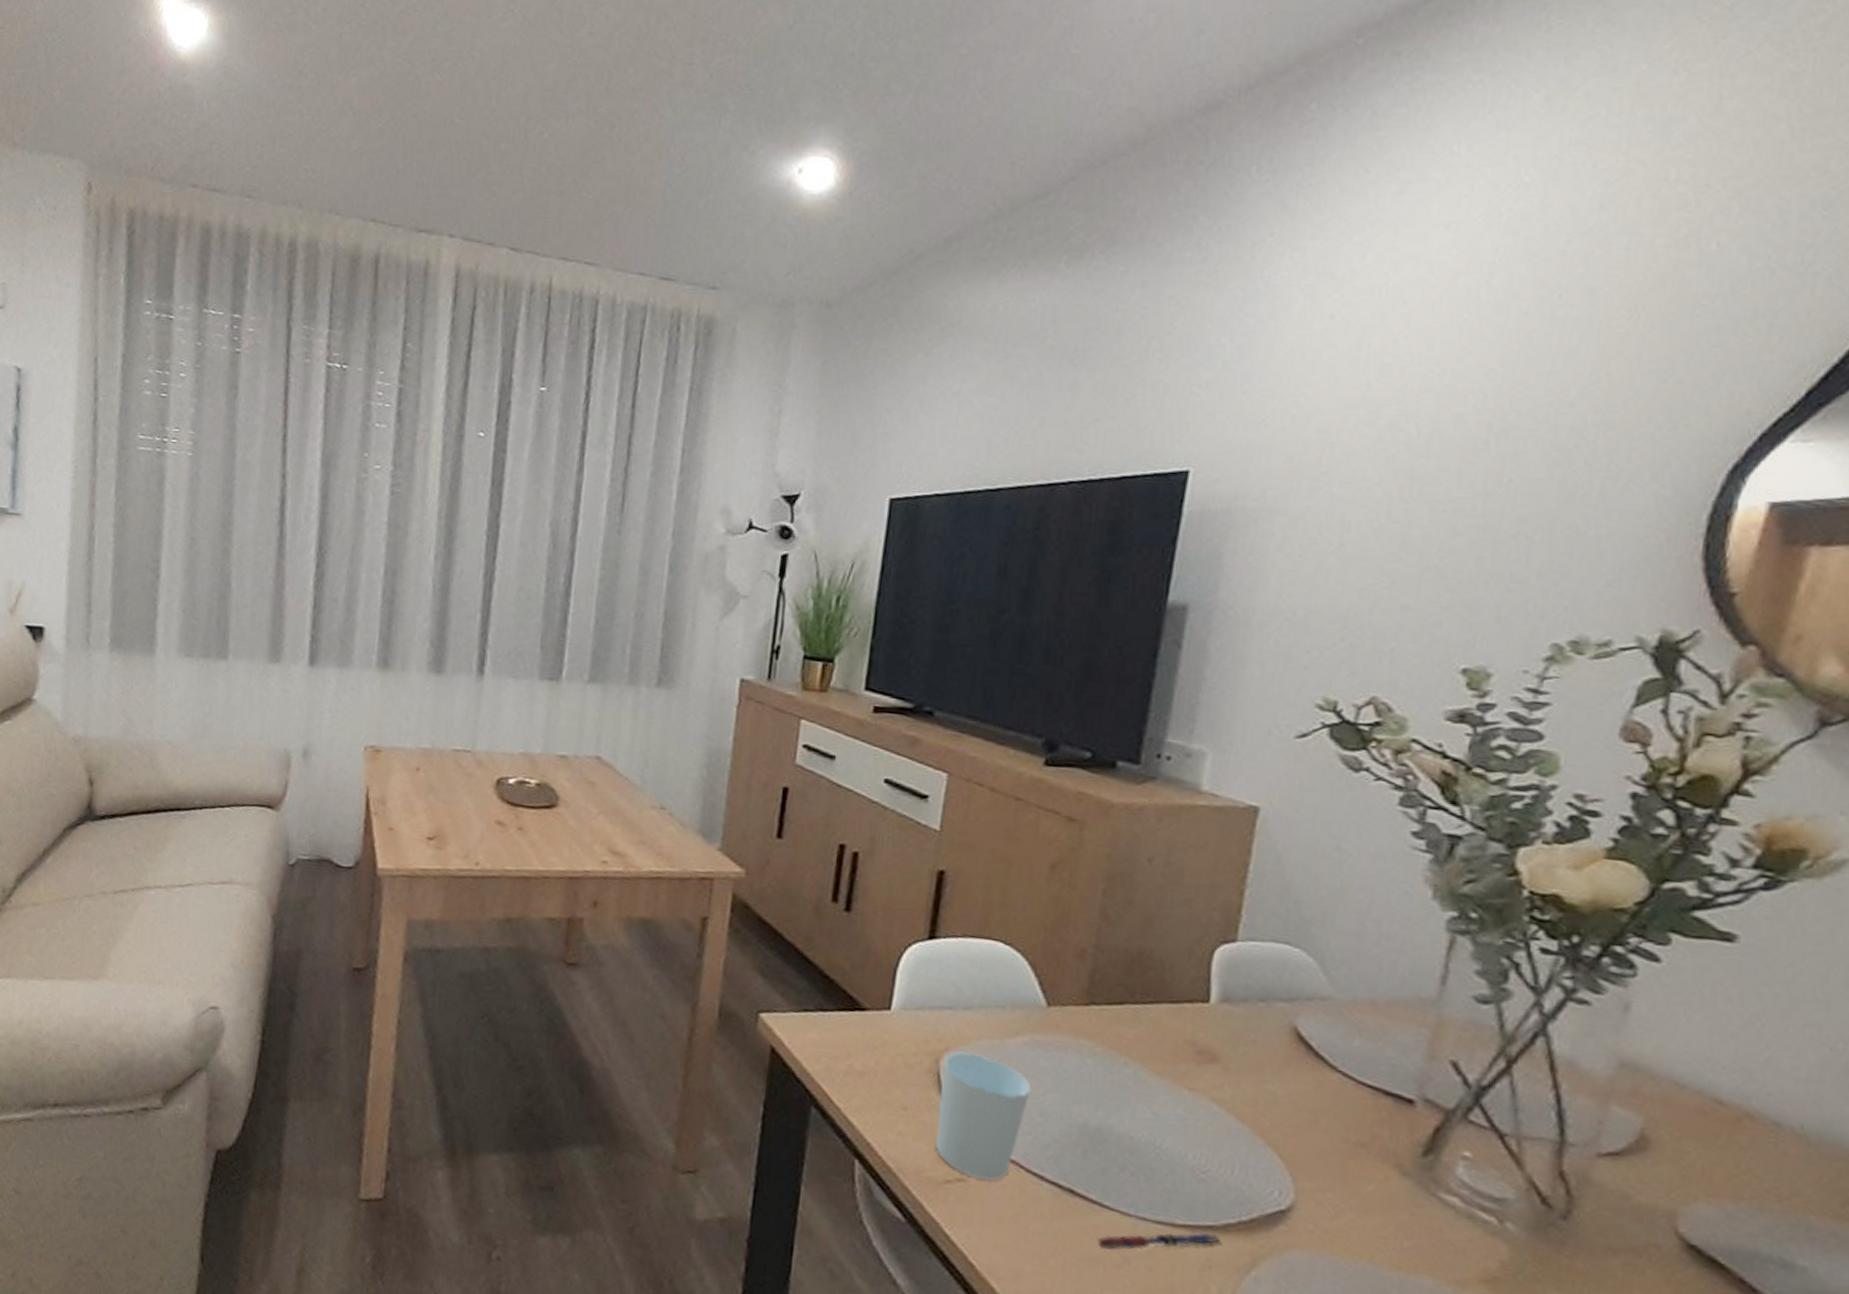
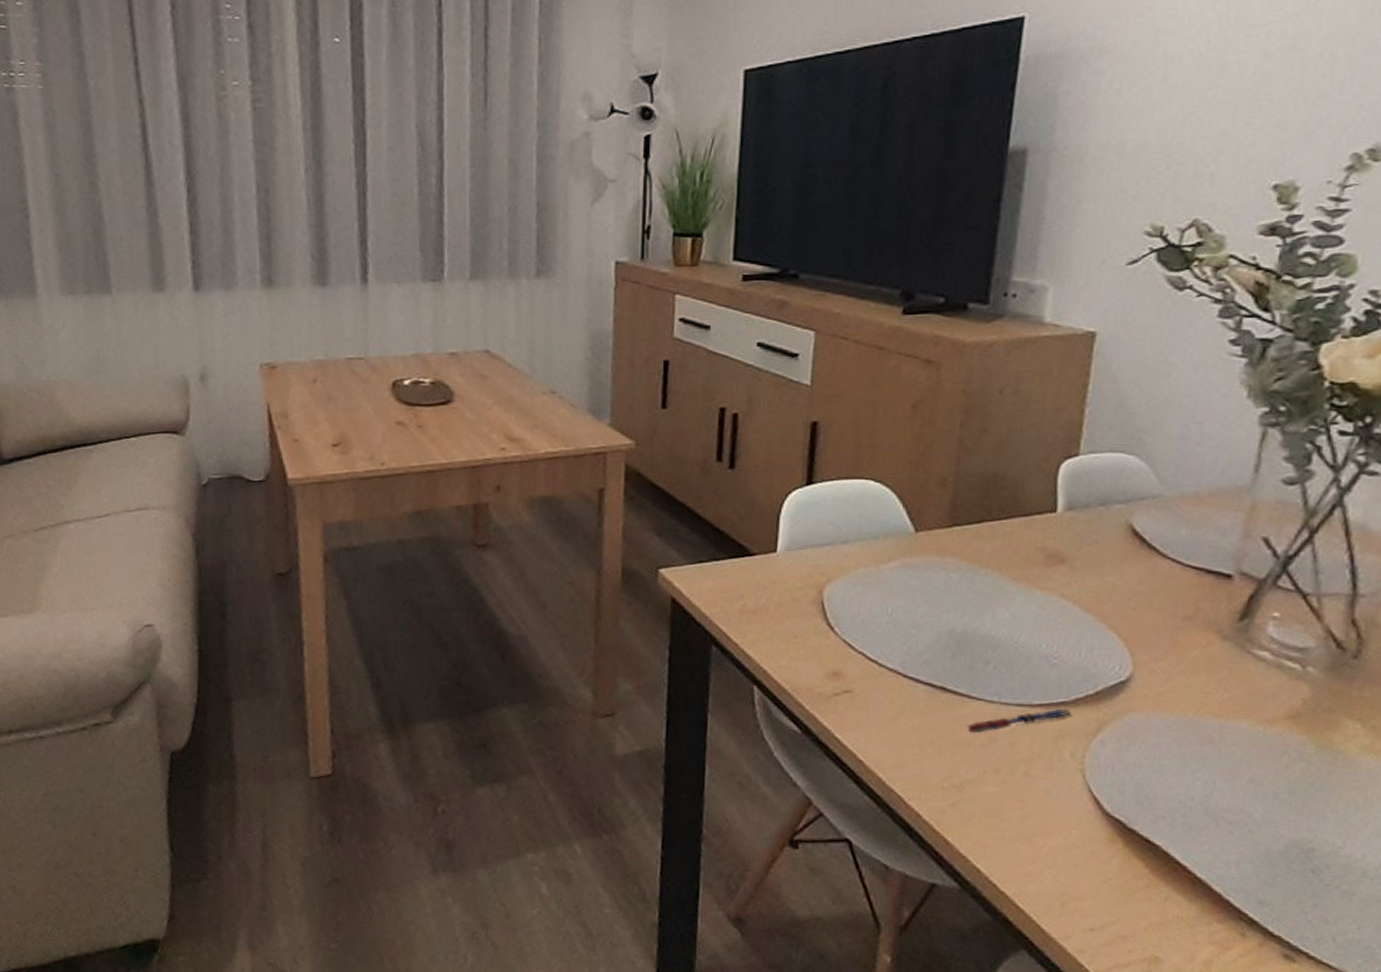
cup: present [936,1051,1031,1182] -> none [824,580,905,690]

